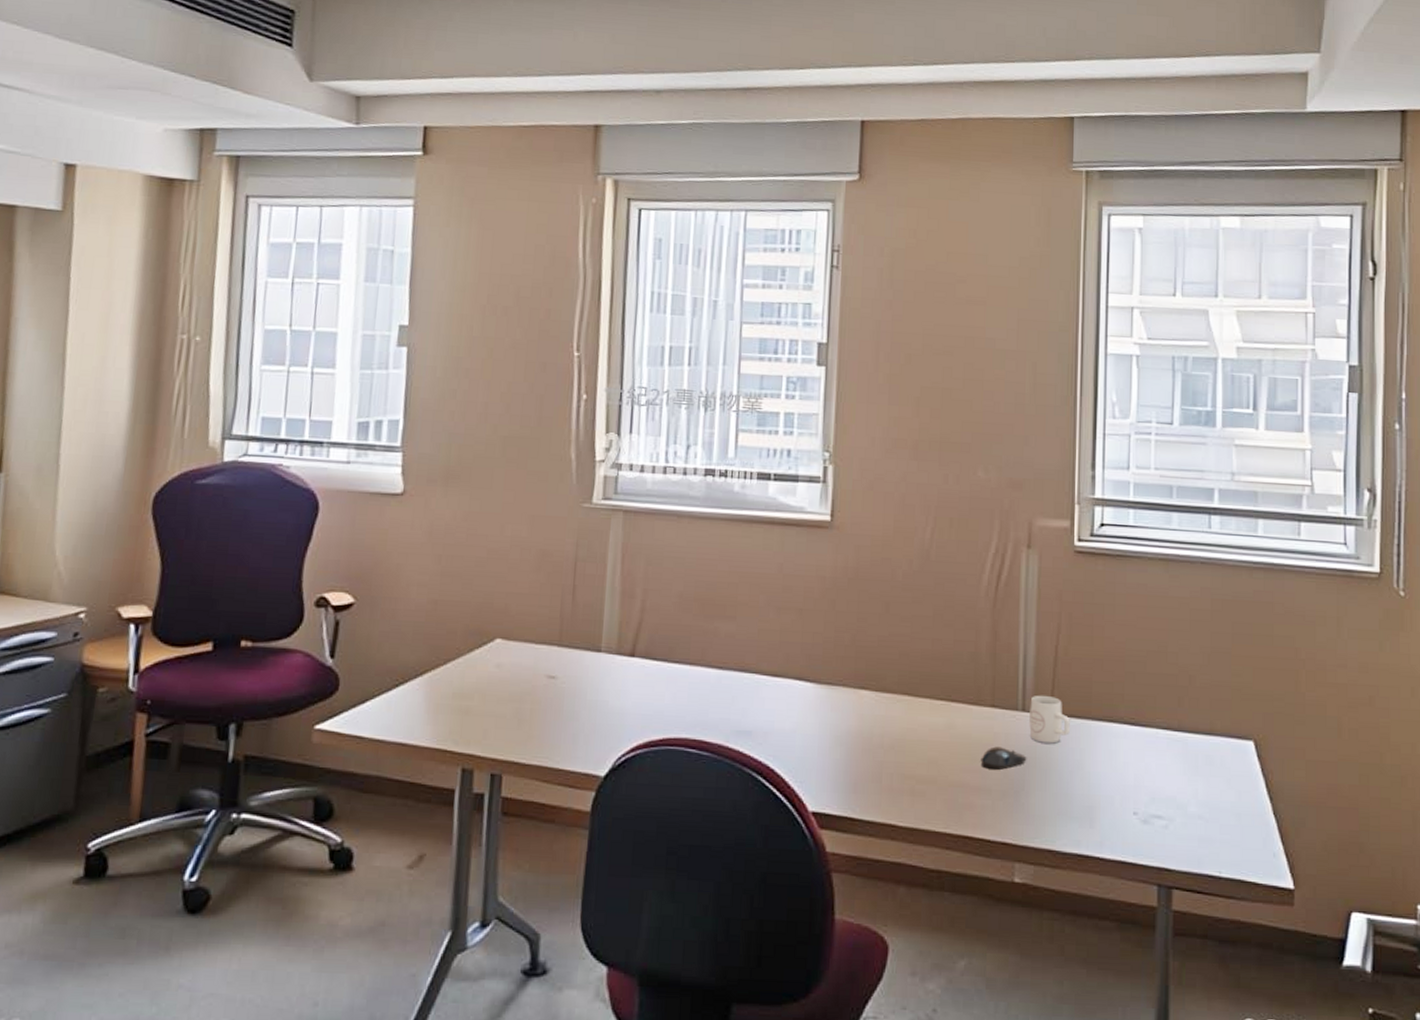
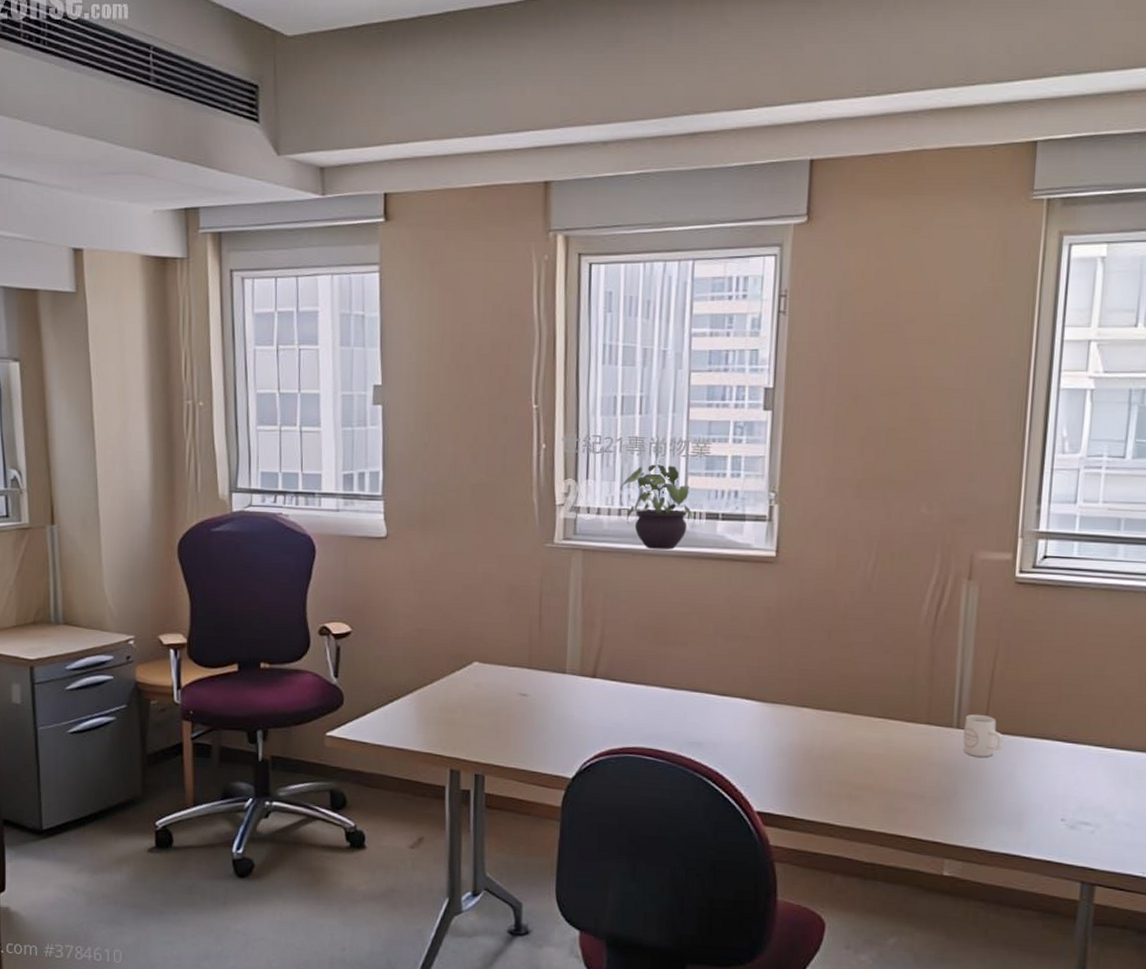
potted plant: none [665,413,742,513] -> present [620,458,692,551]
computer mouse: present [980,746,1027,770] -> none [915,759,960,779]

